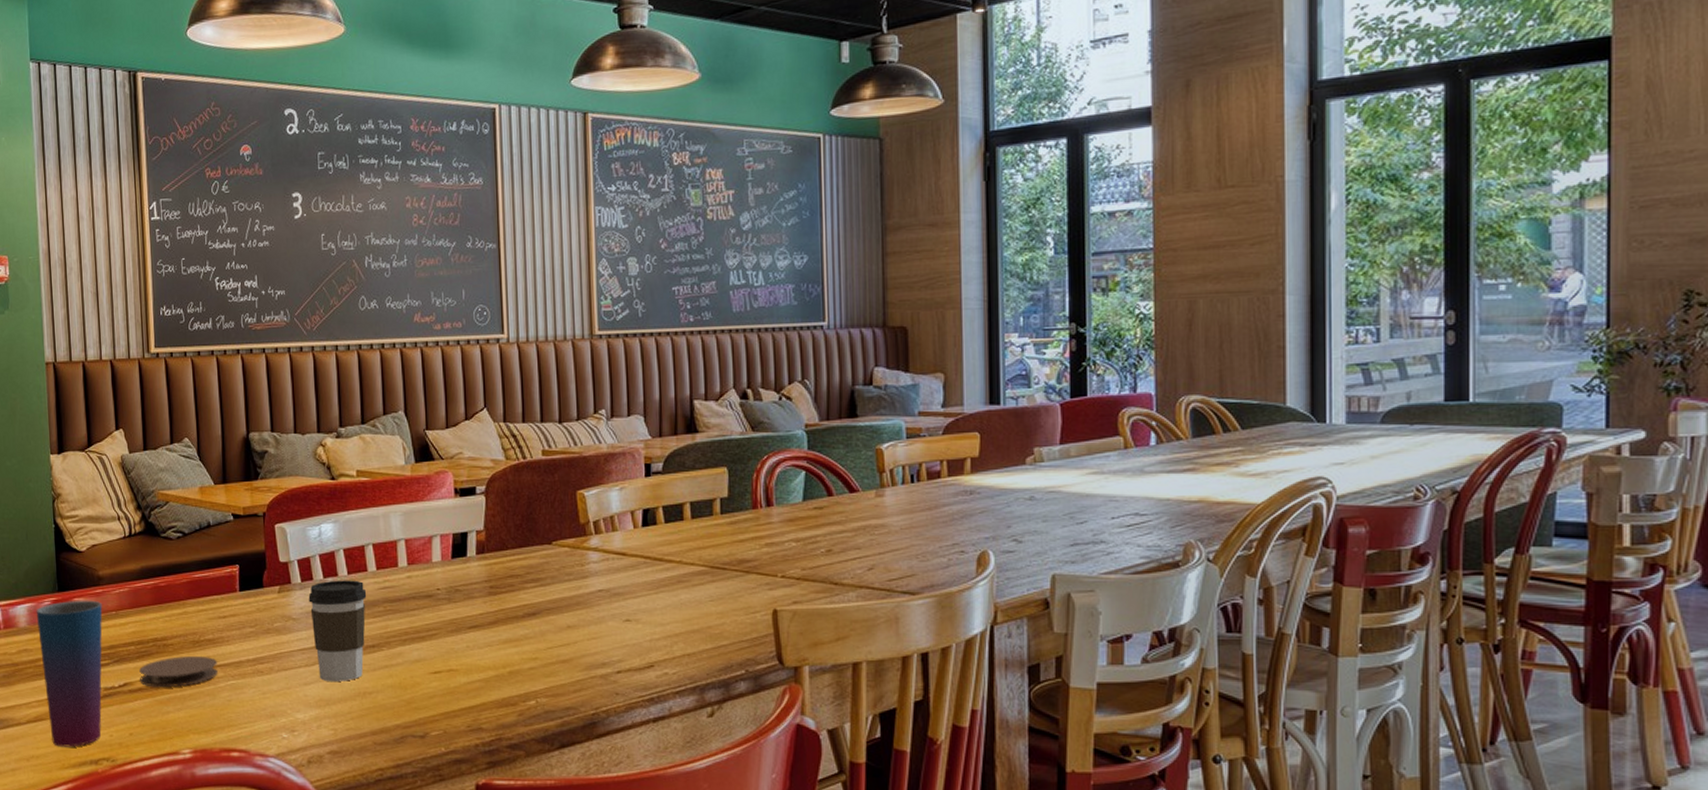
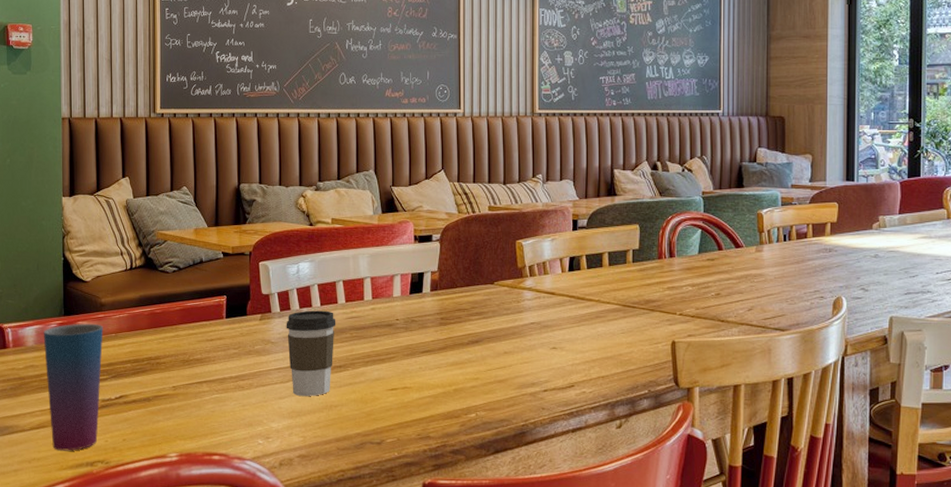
coaster: present [139,655,218,688] -> none [133,372,204,400]

